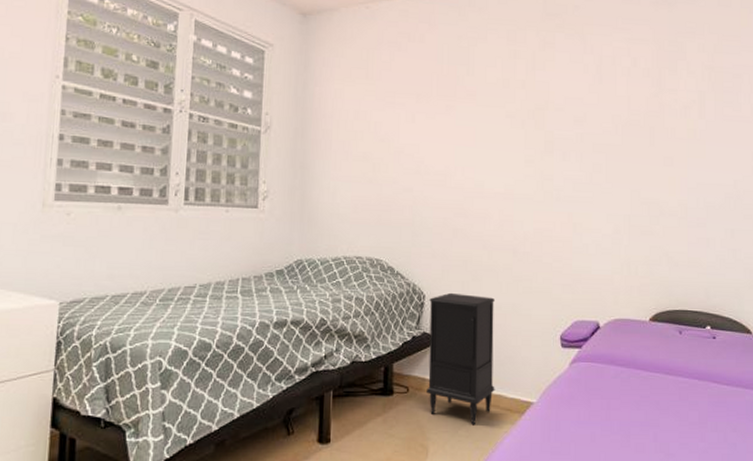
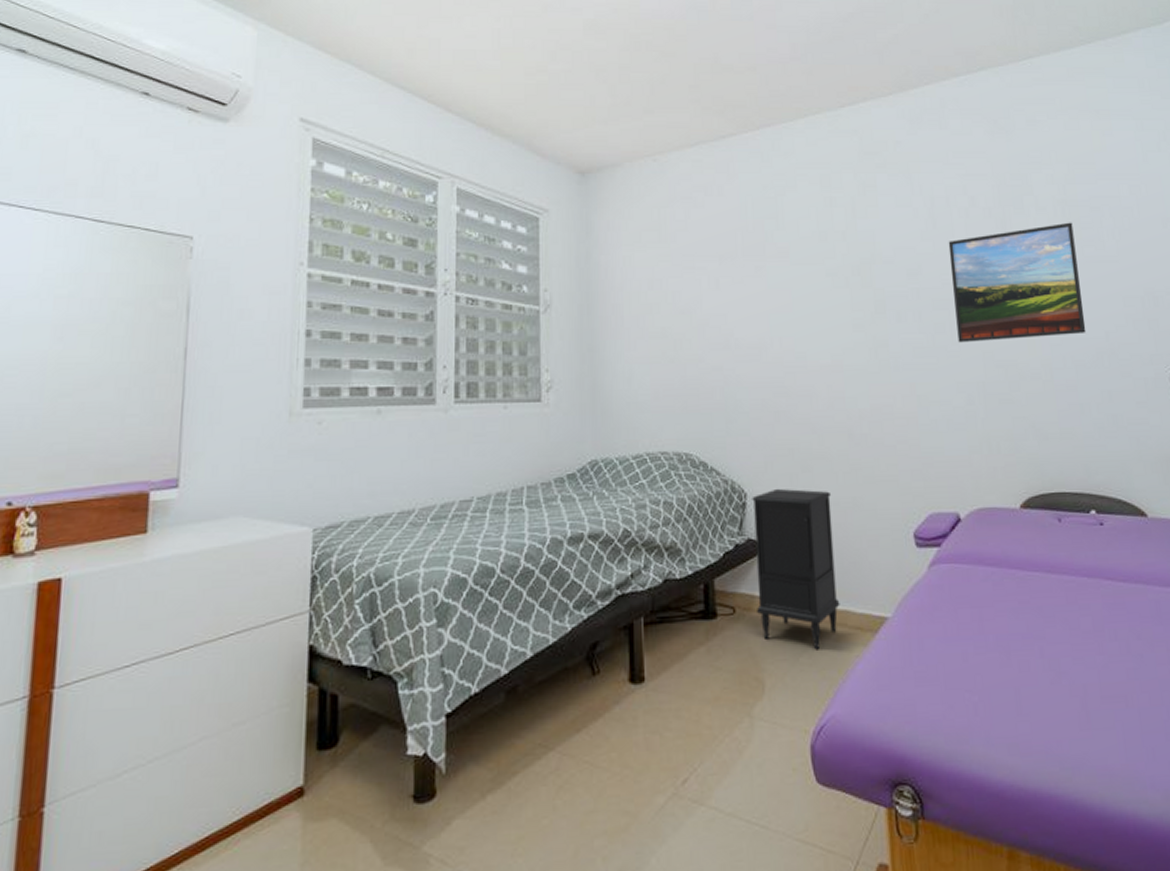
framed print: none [611,85,719,182] -> present [948,222,1086,343]

